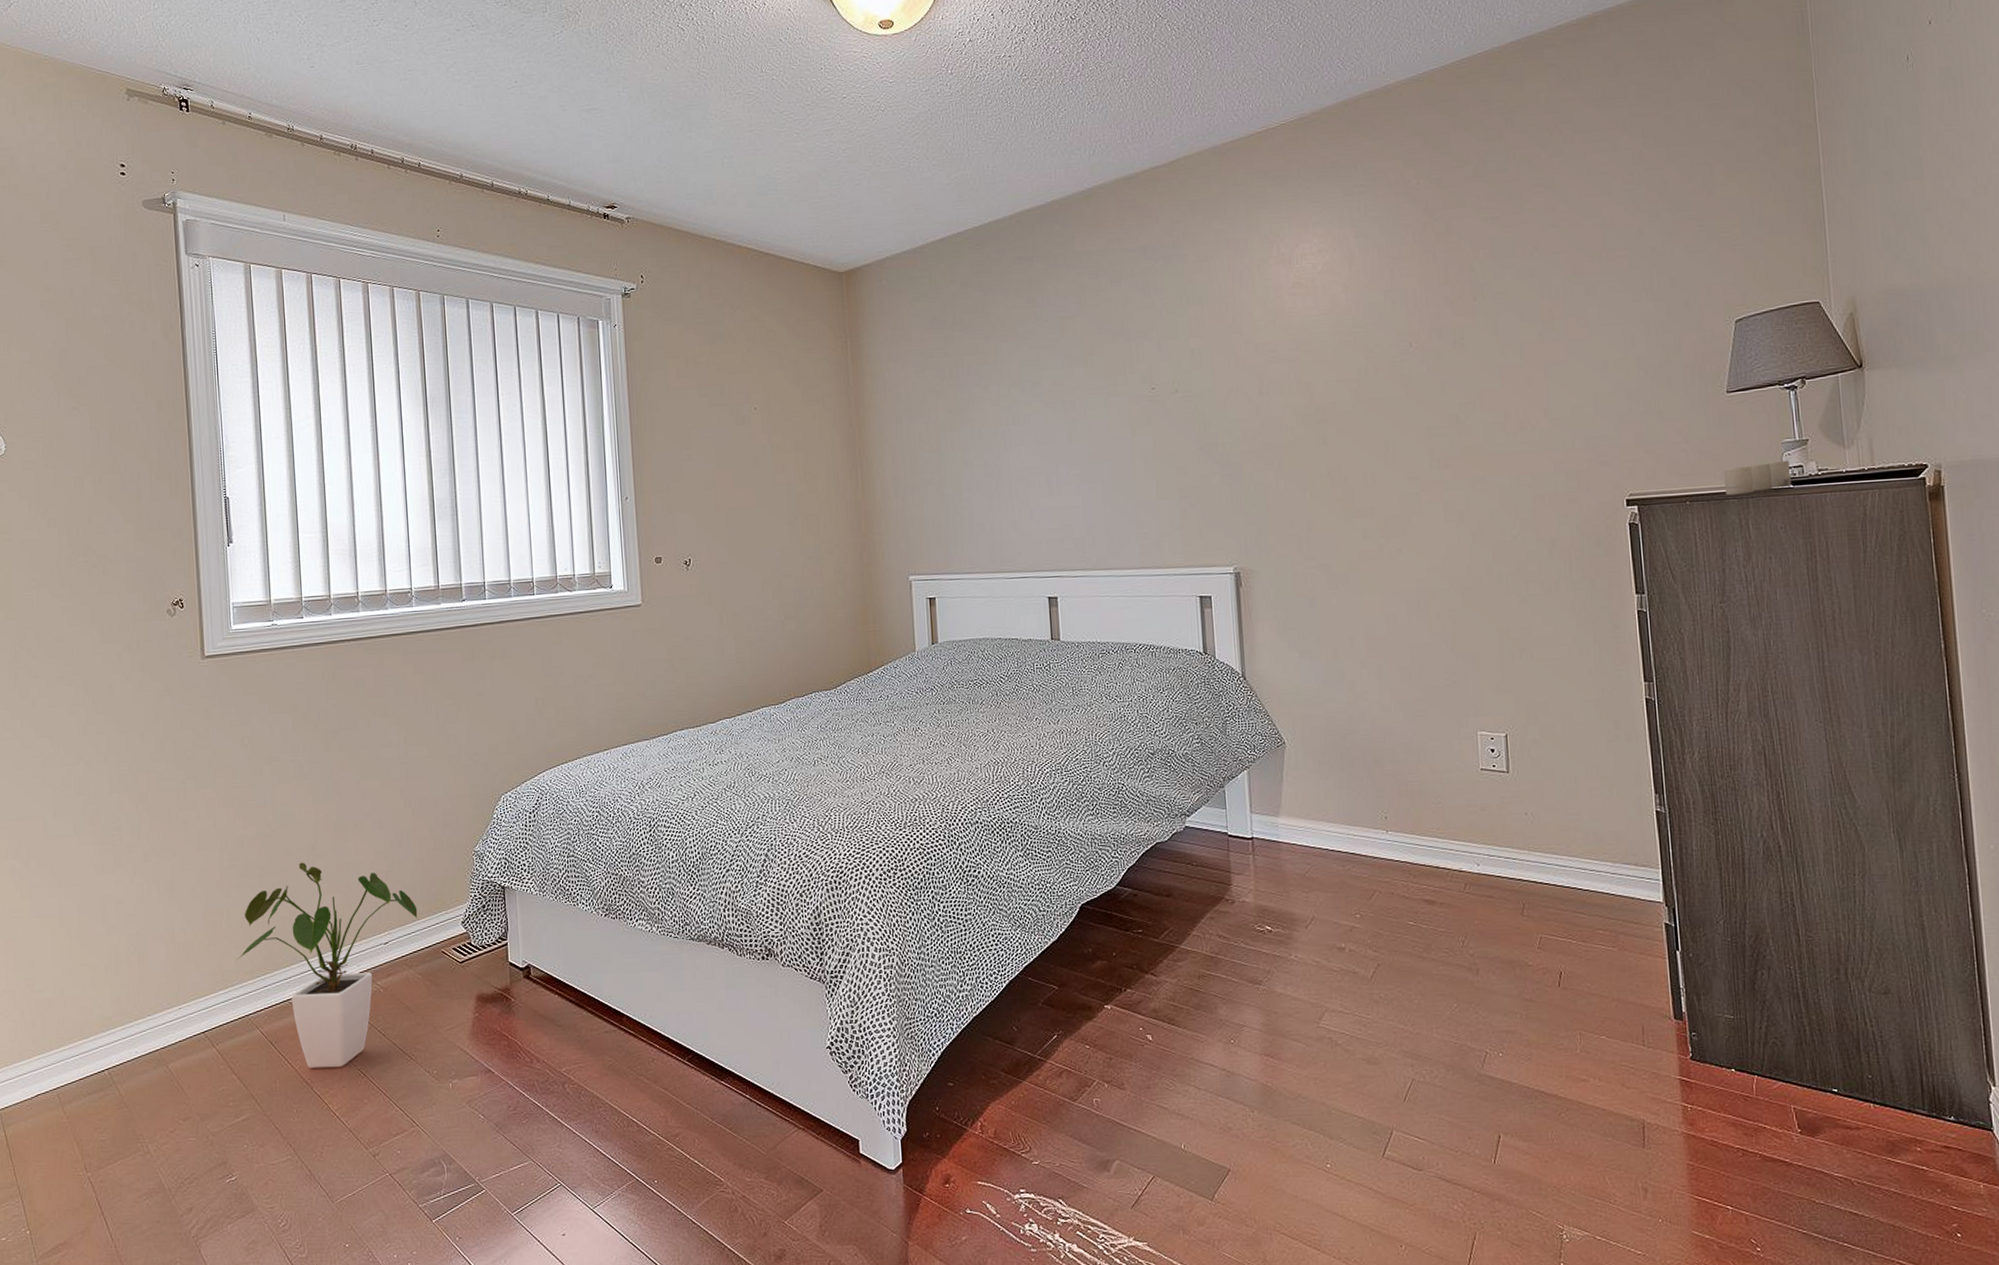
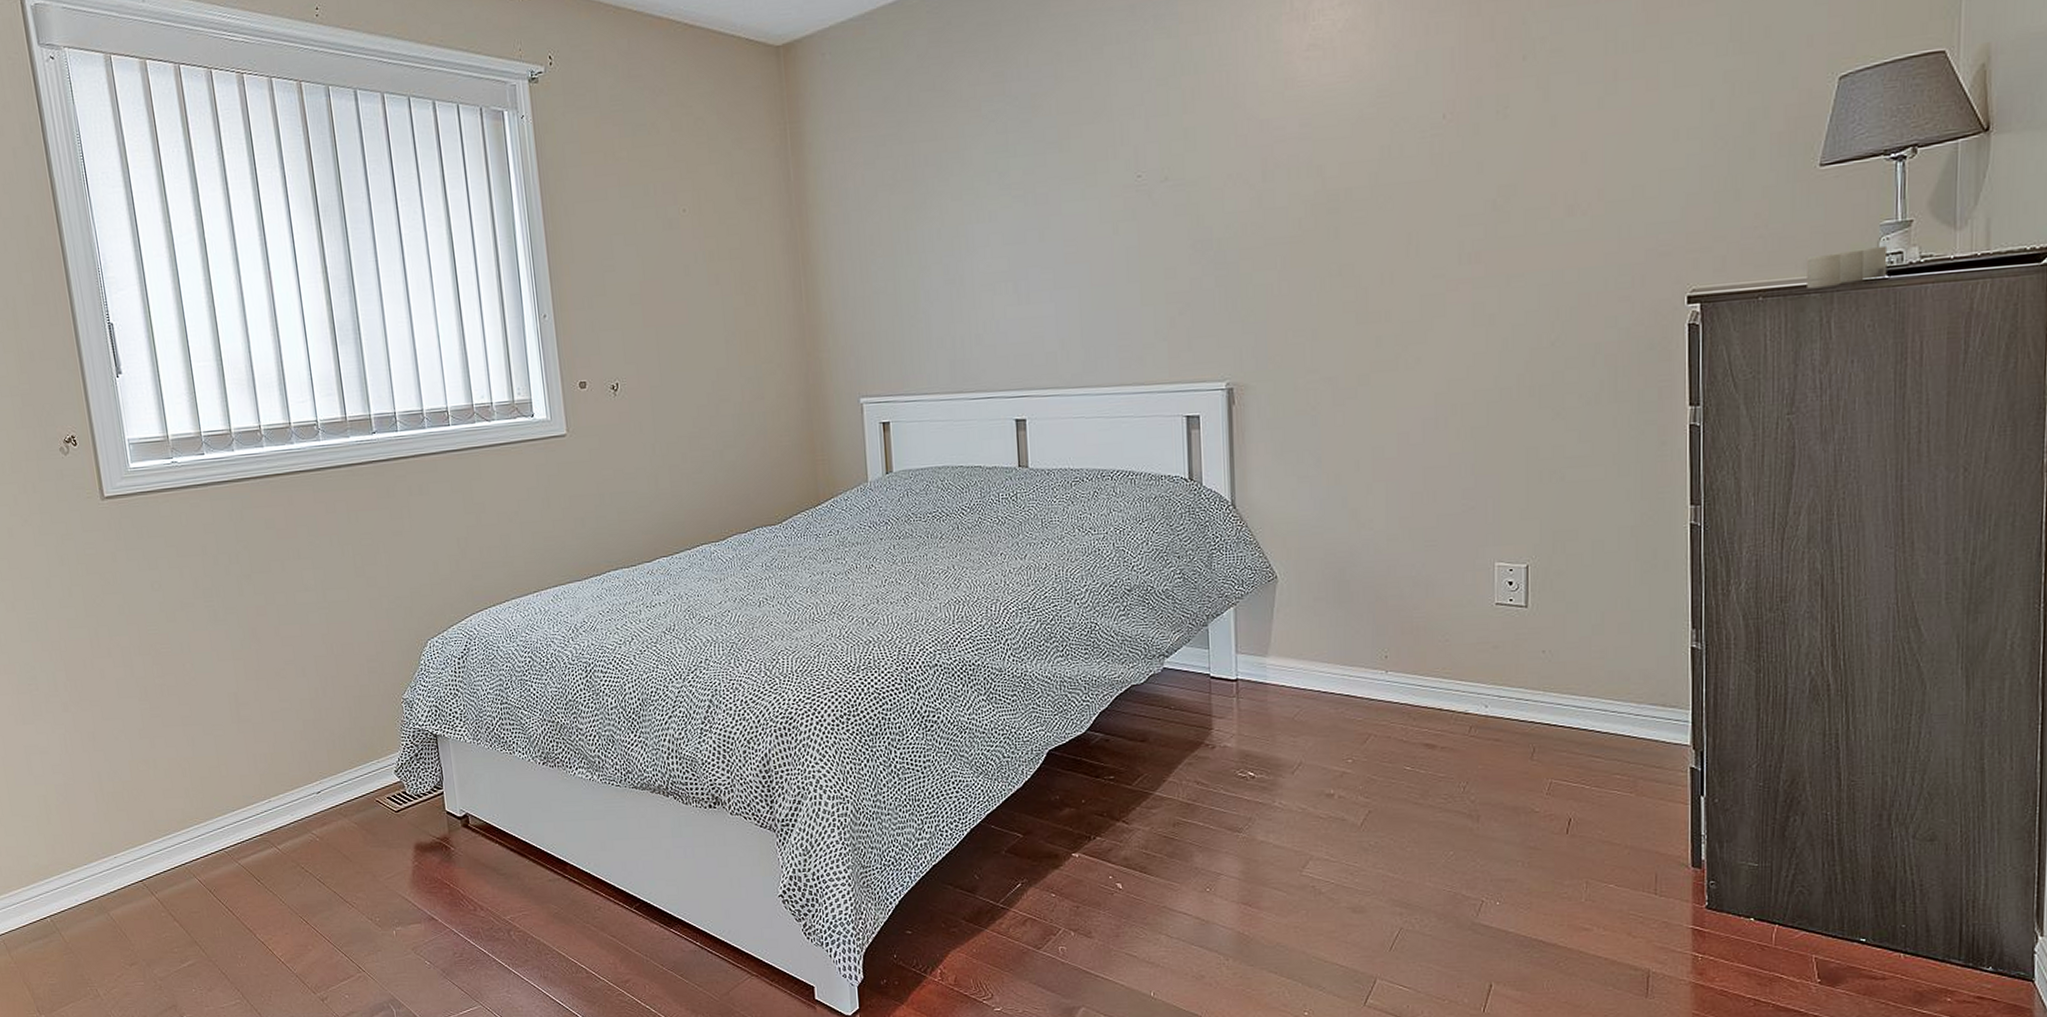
house plant: present [236,862,418,1069] -> none [167,711,349,916]

